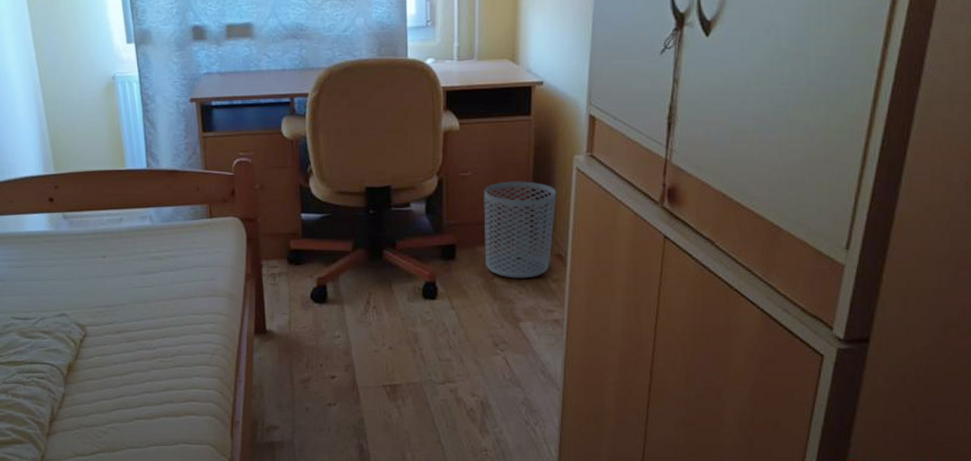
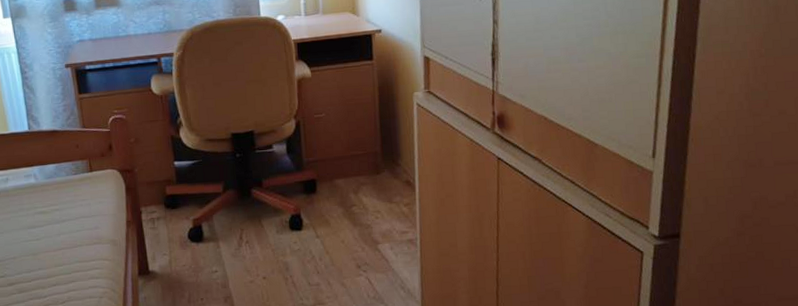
waste bin: present [484,181,557,278] -> none [337,118,402,206]

